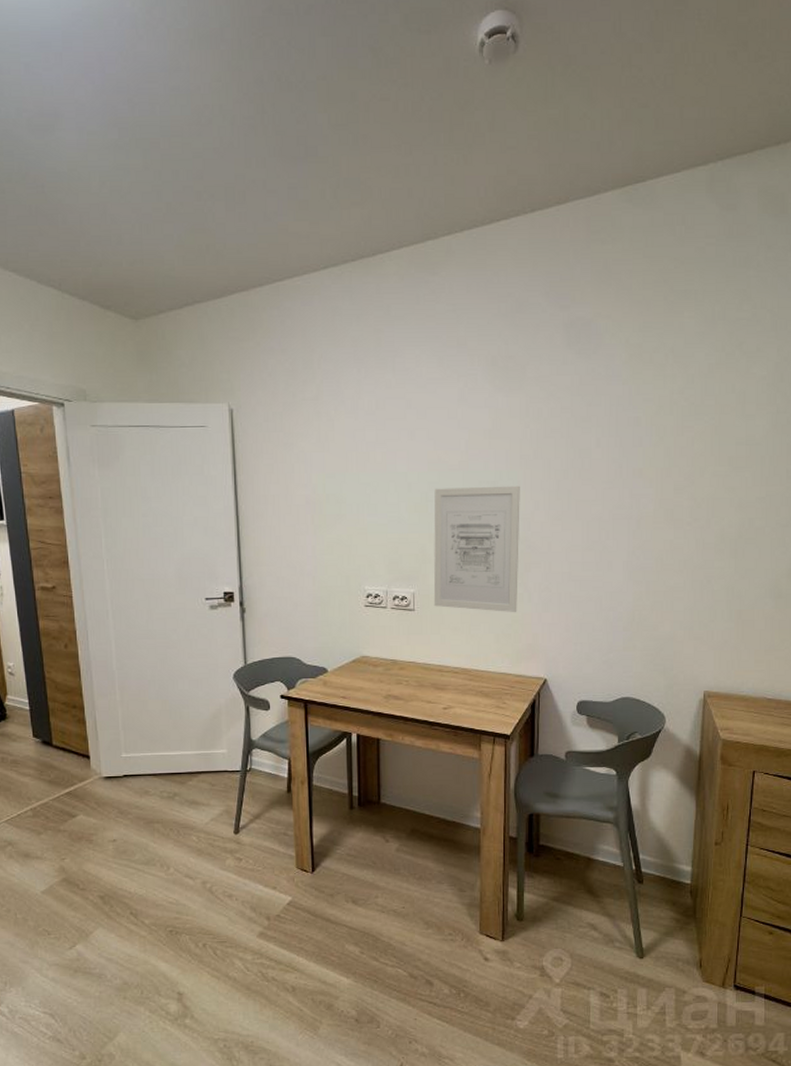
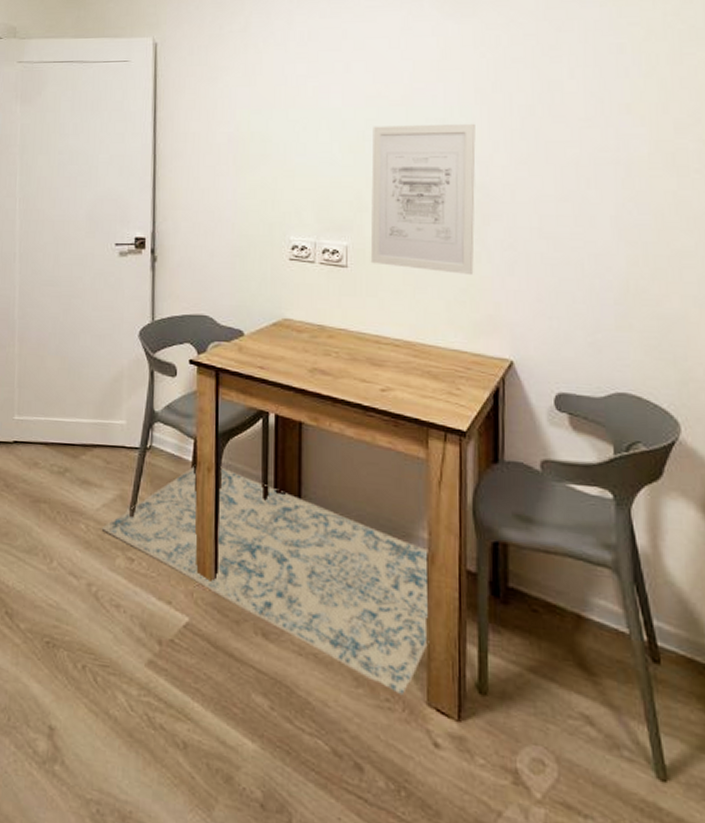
rug: none [211,779,482,930] -> present [101,466,430,696]

